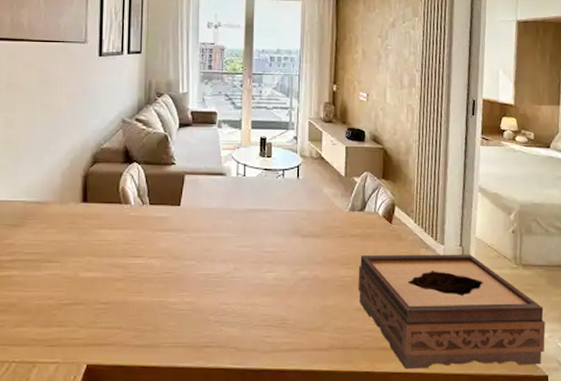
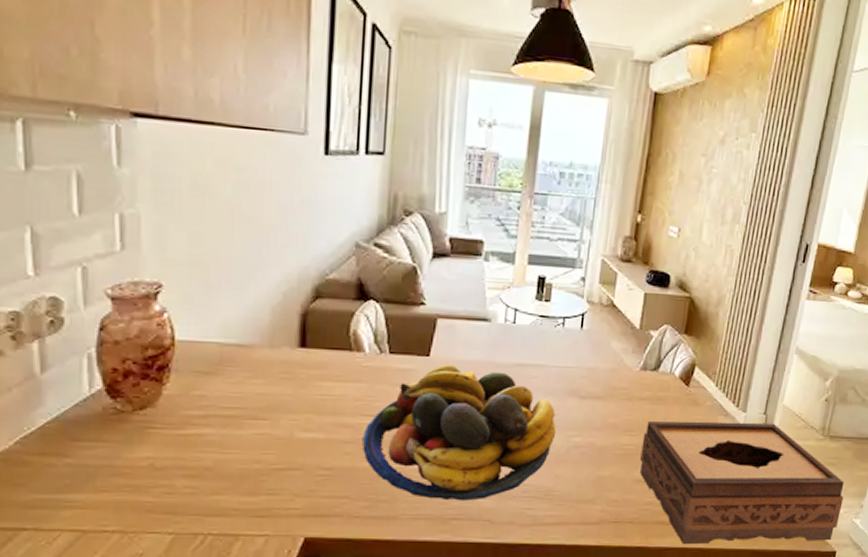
fruit bowl: none [131,213,285,330] -> present [363,365,556,501]

